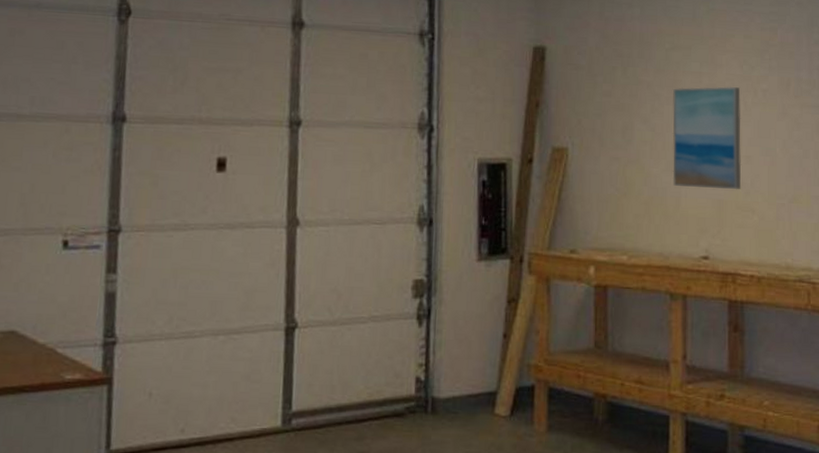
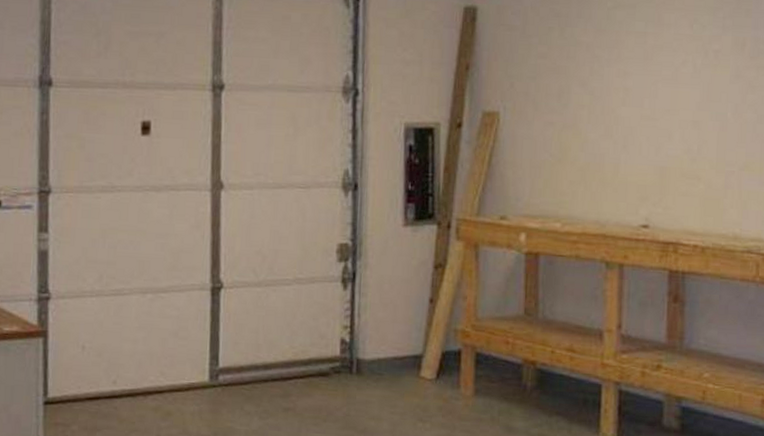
wall art: present [672,86,742,190] -> none [611,46,689,157]

